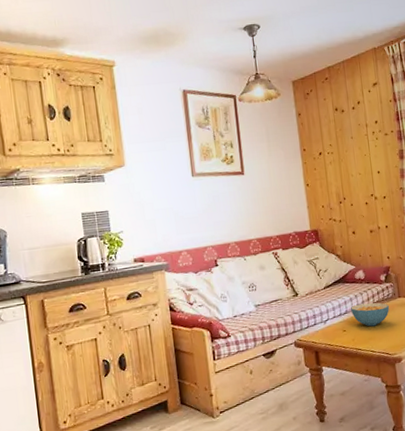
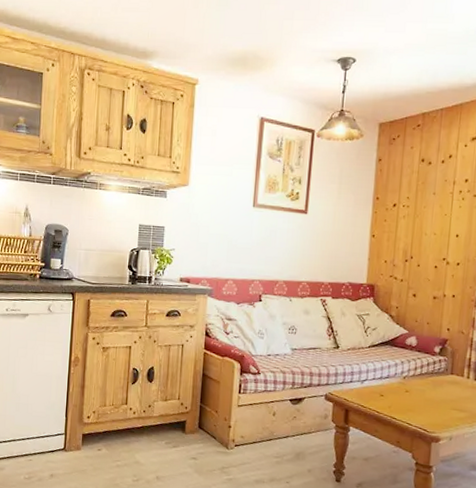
cereal bowl: present [350,302,389,327] -> none [393,371,437,398]

